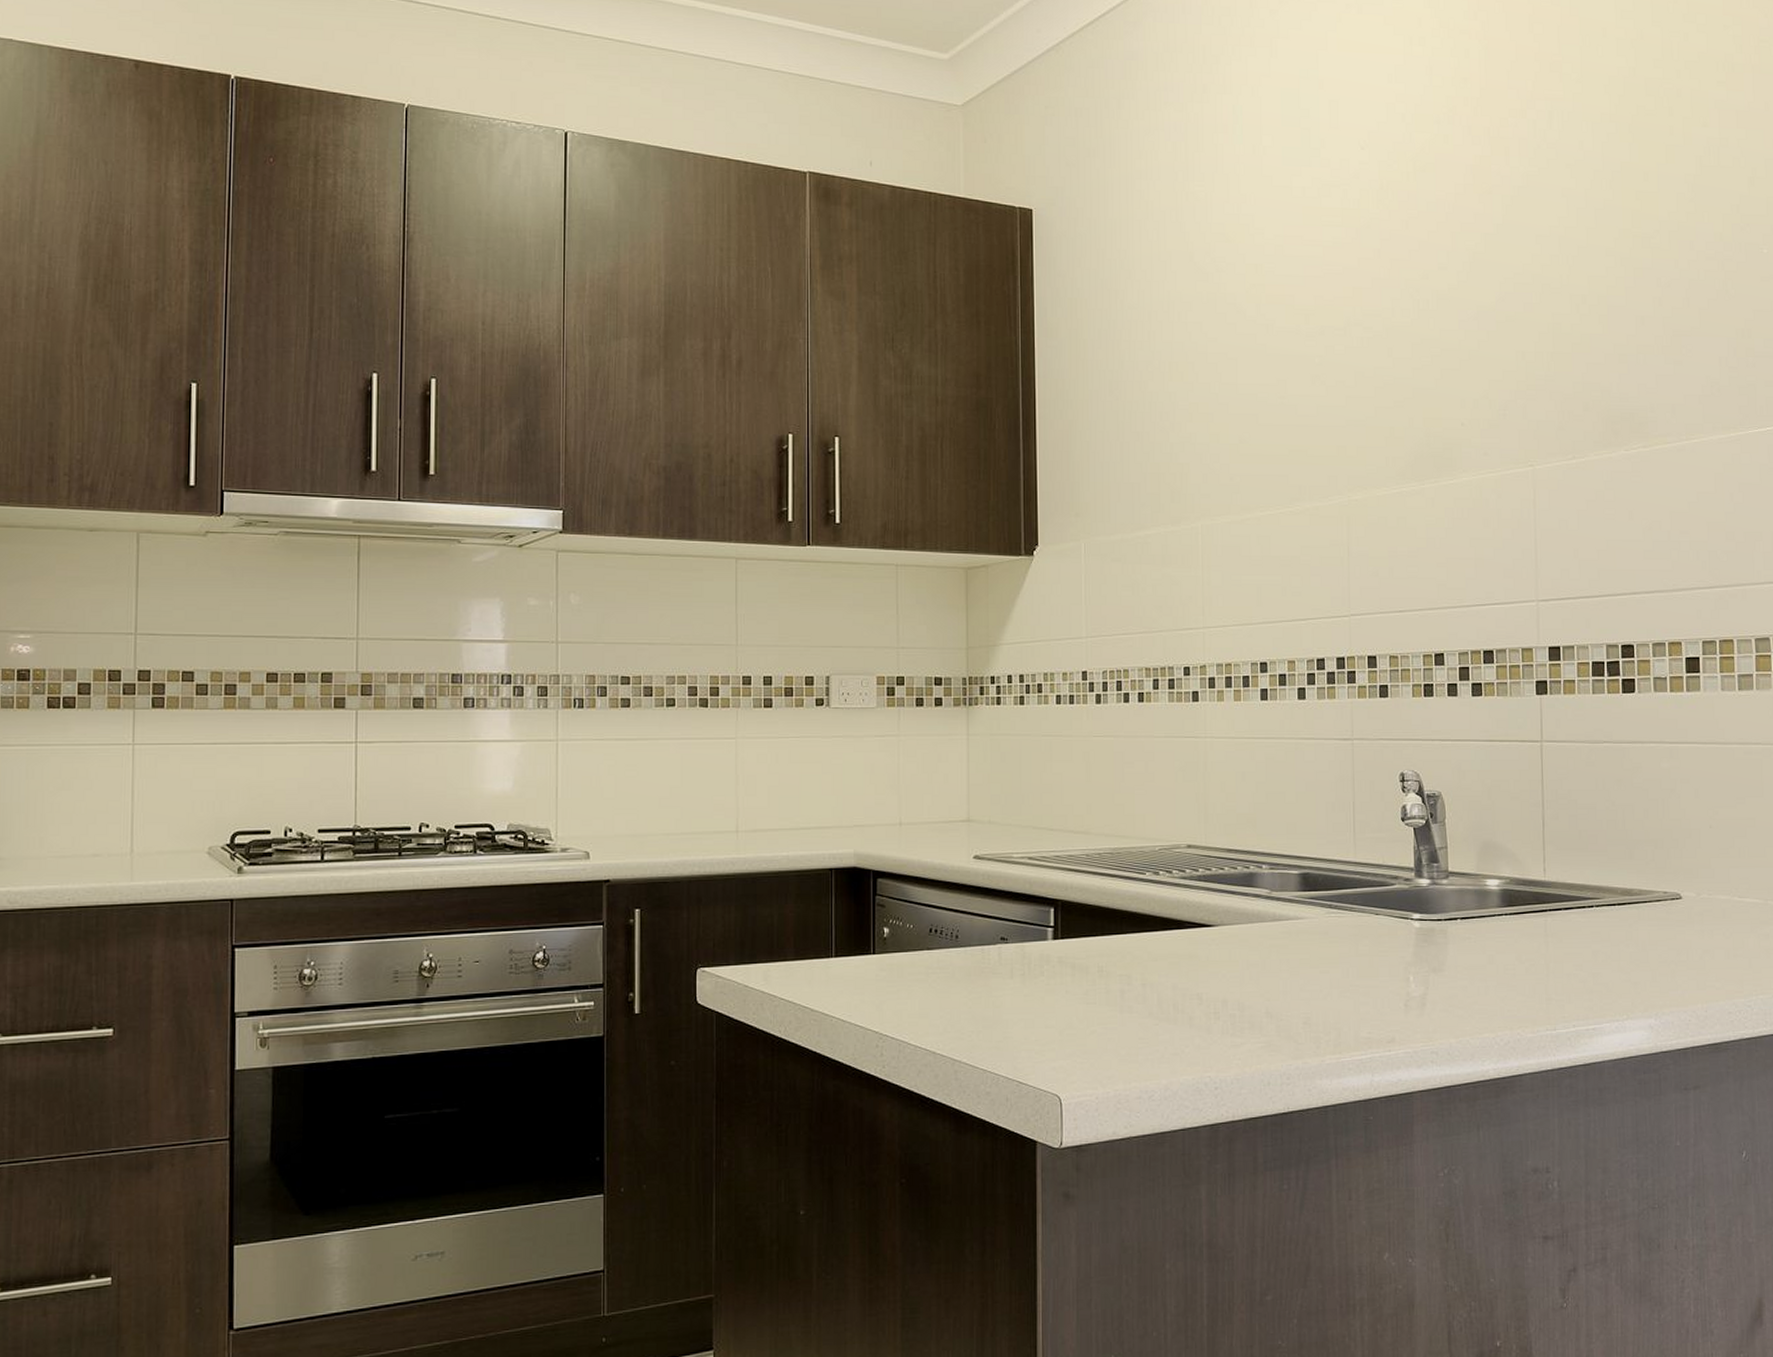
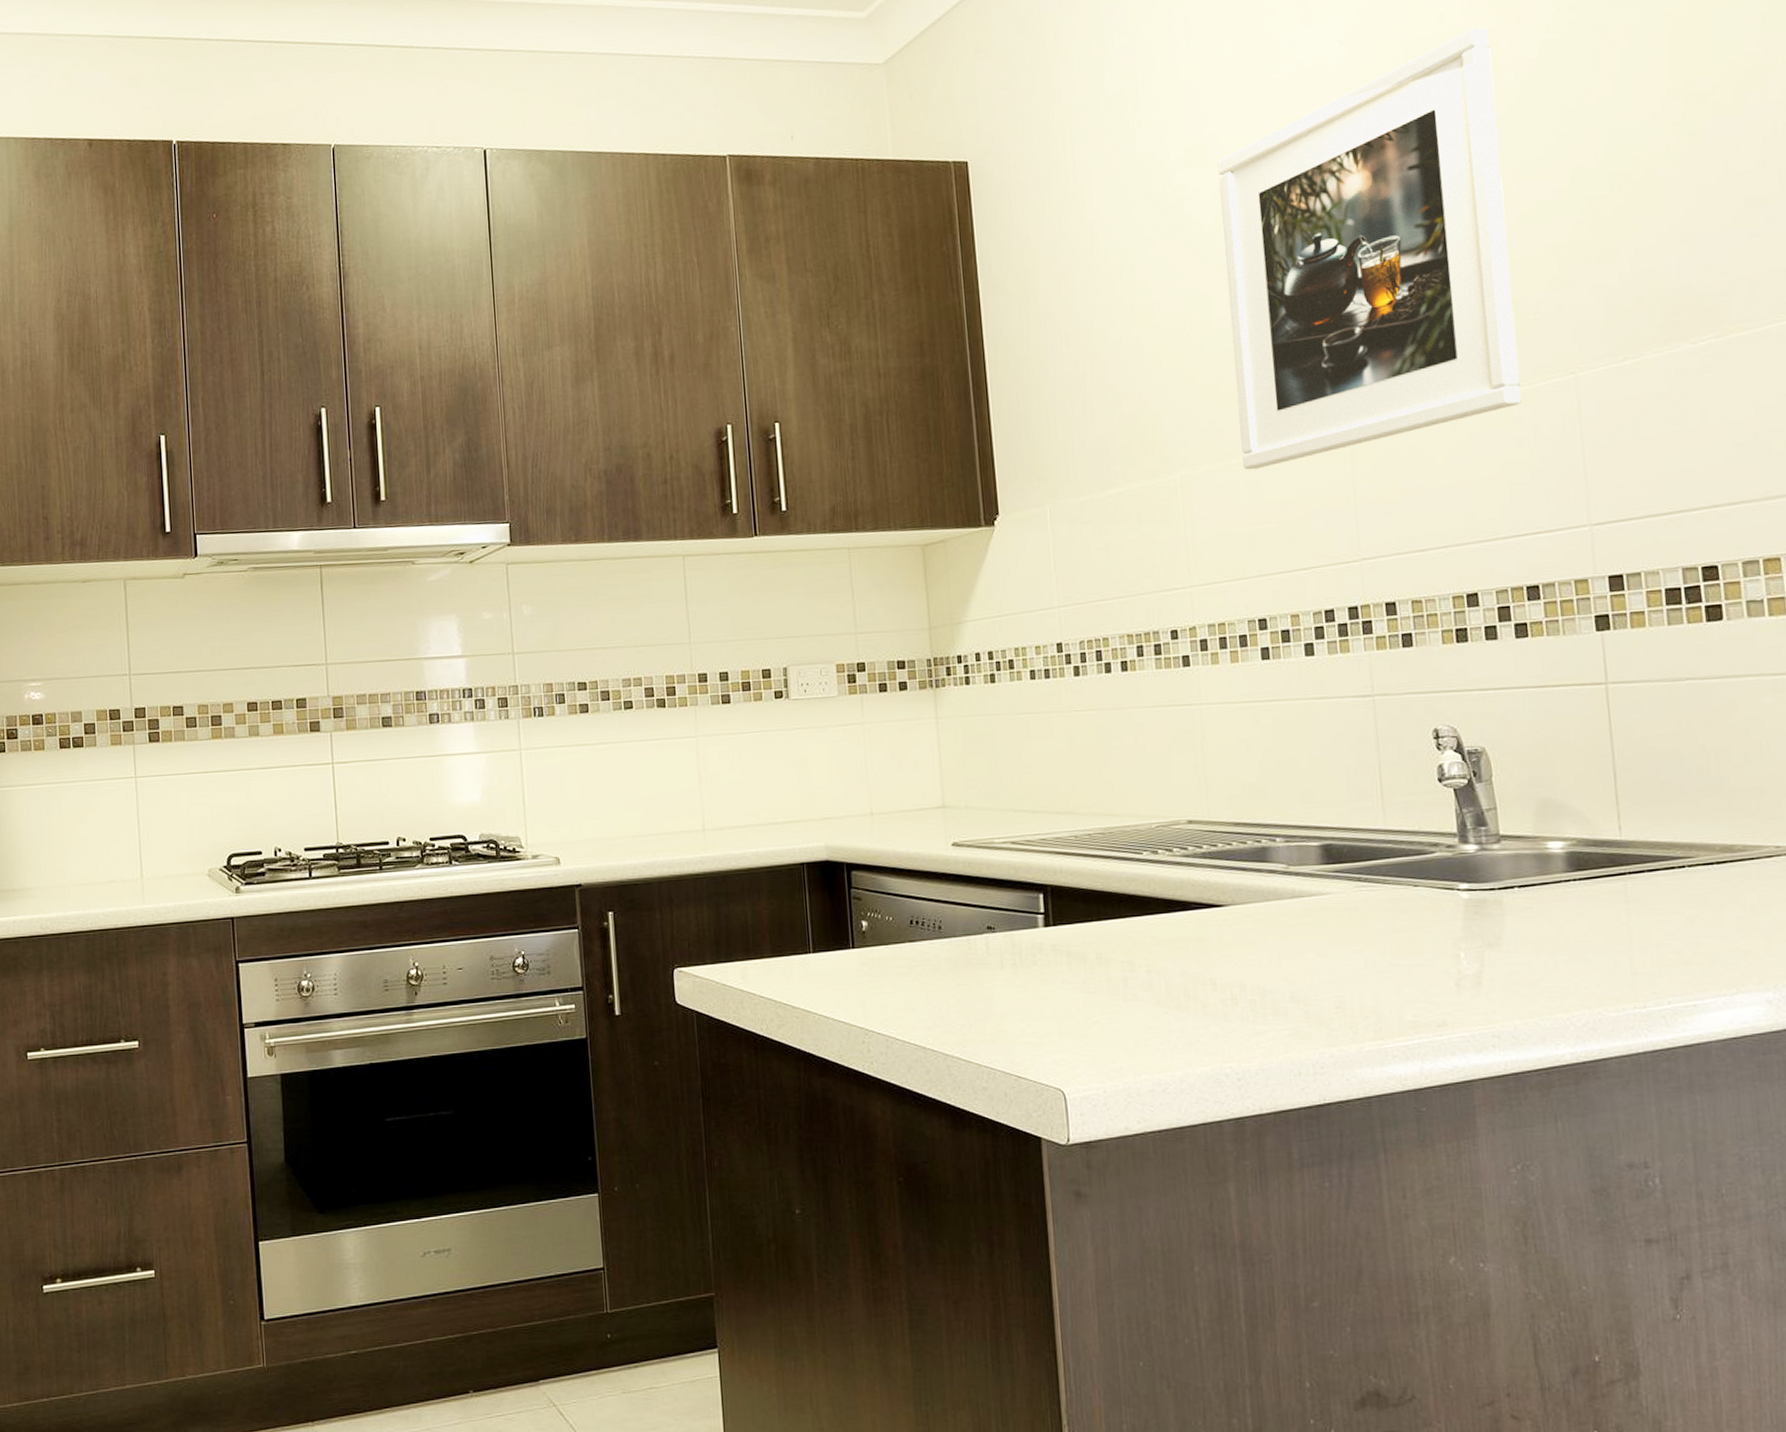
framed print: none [1252,152,1490,525] -> present [1217,28,1521,470]

